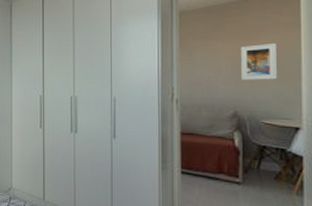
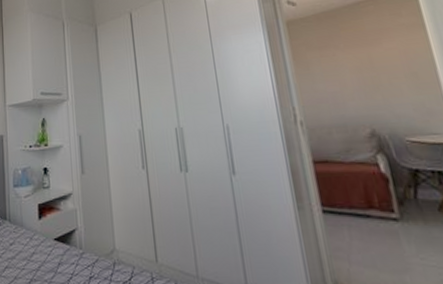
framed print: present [240,44,277,80] -> none [362,48,413,92]

